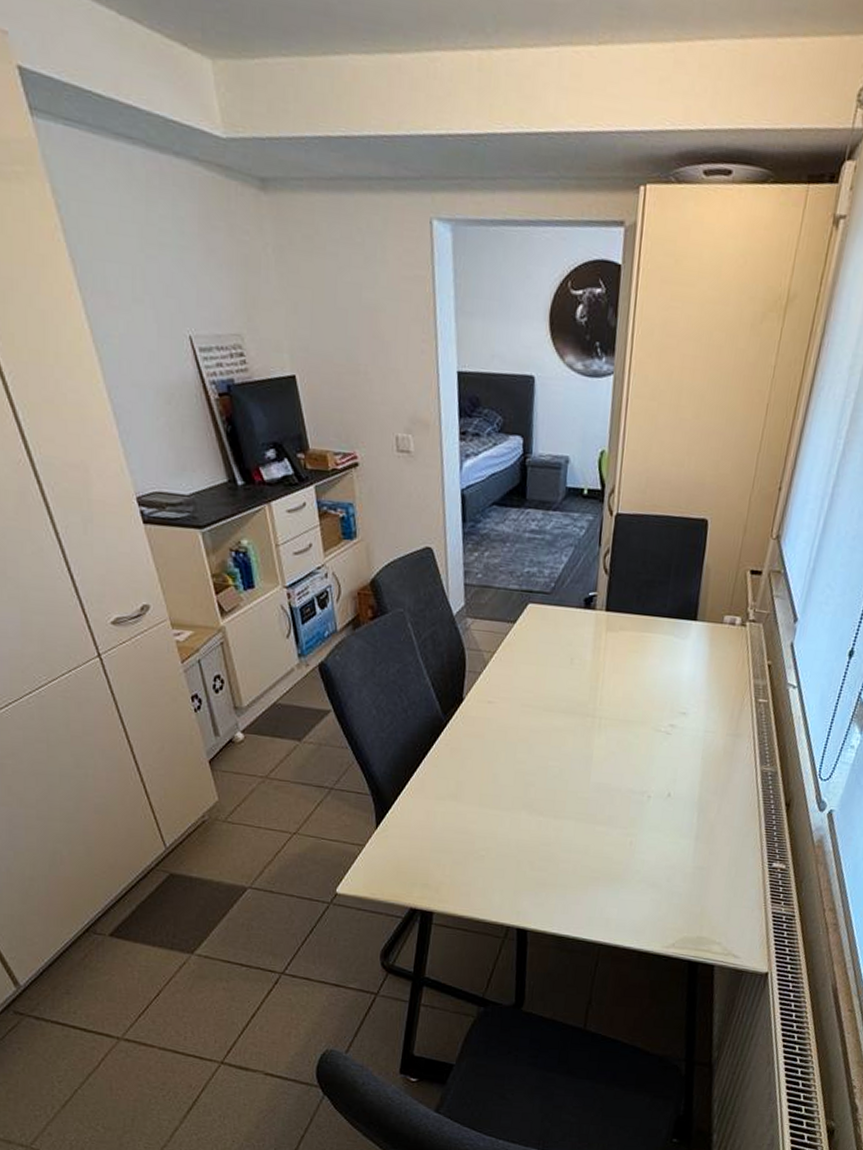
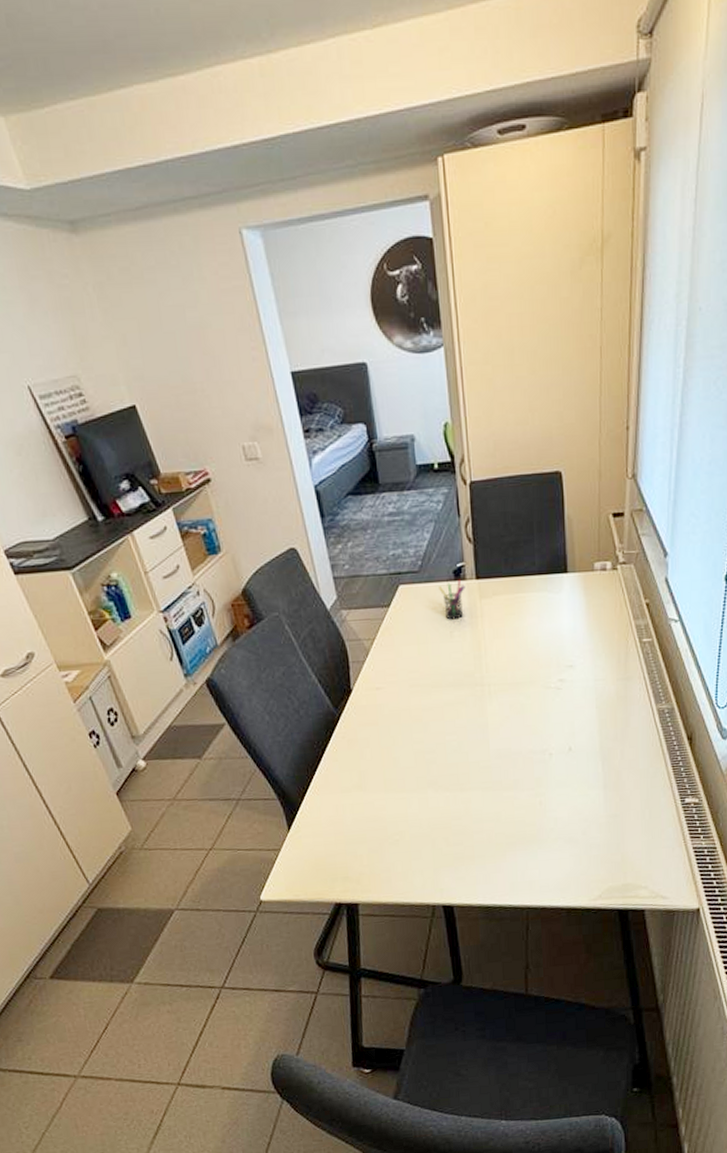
pen holder: none [567,608,594,648] -> present [438,579,465,620]

